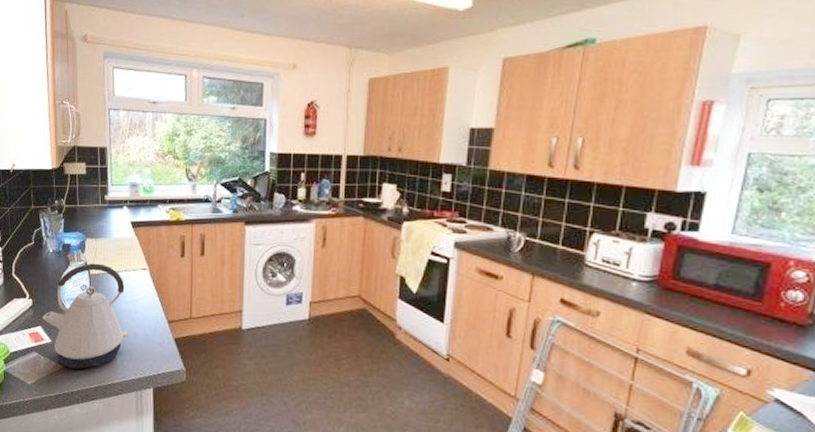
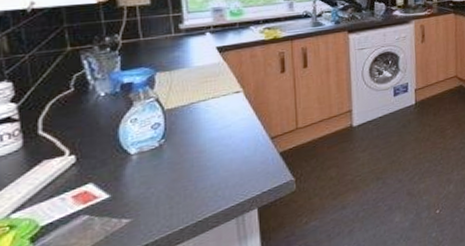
kettle: present [42,263,129,369] -> none [93,96,223,220]

